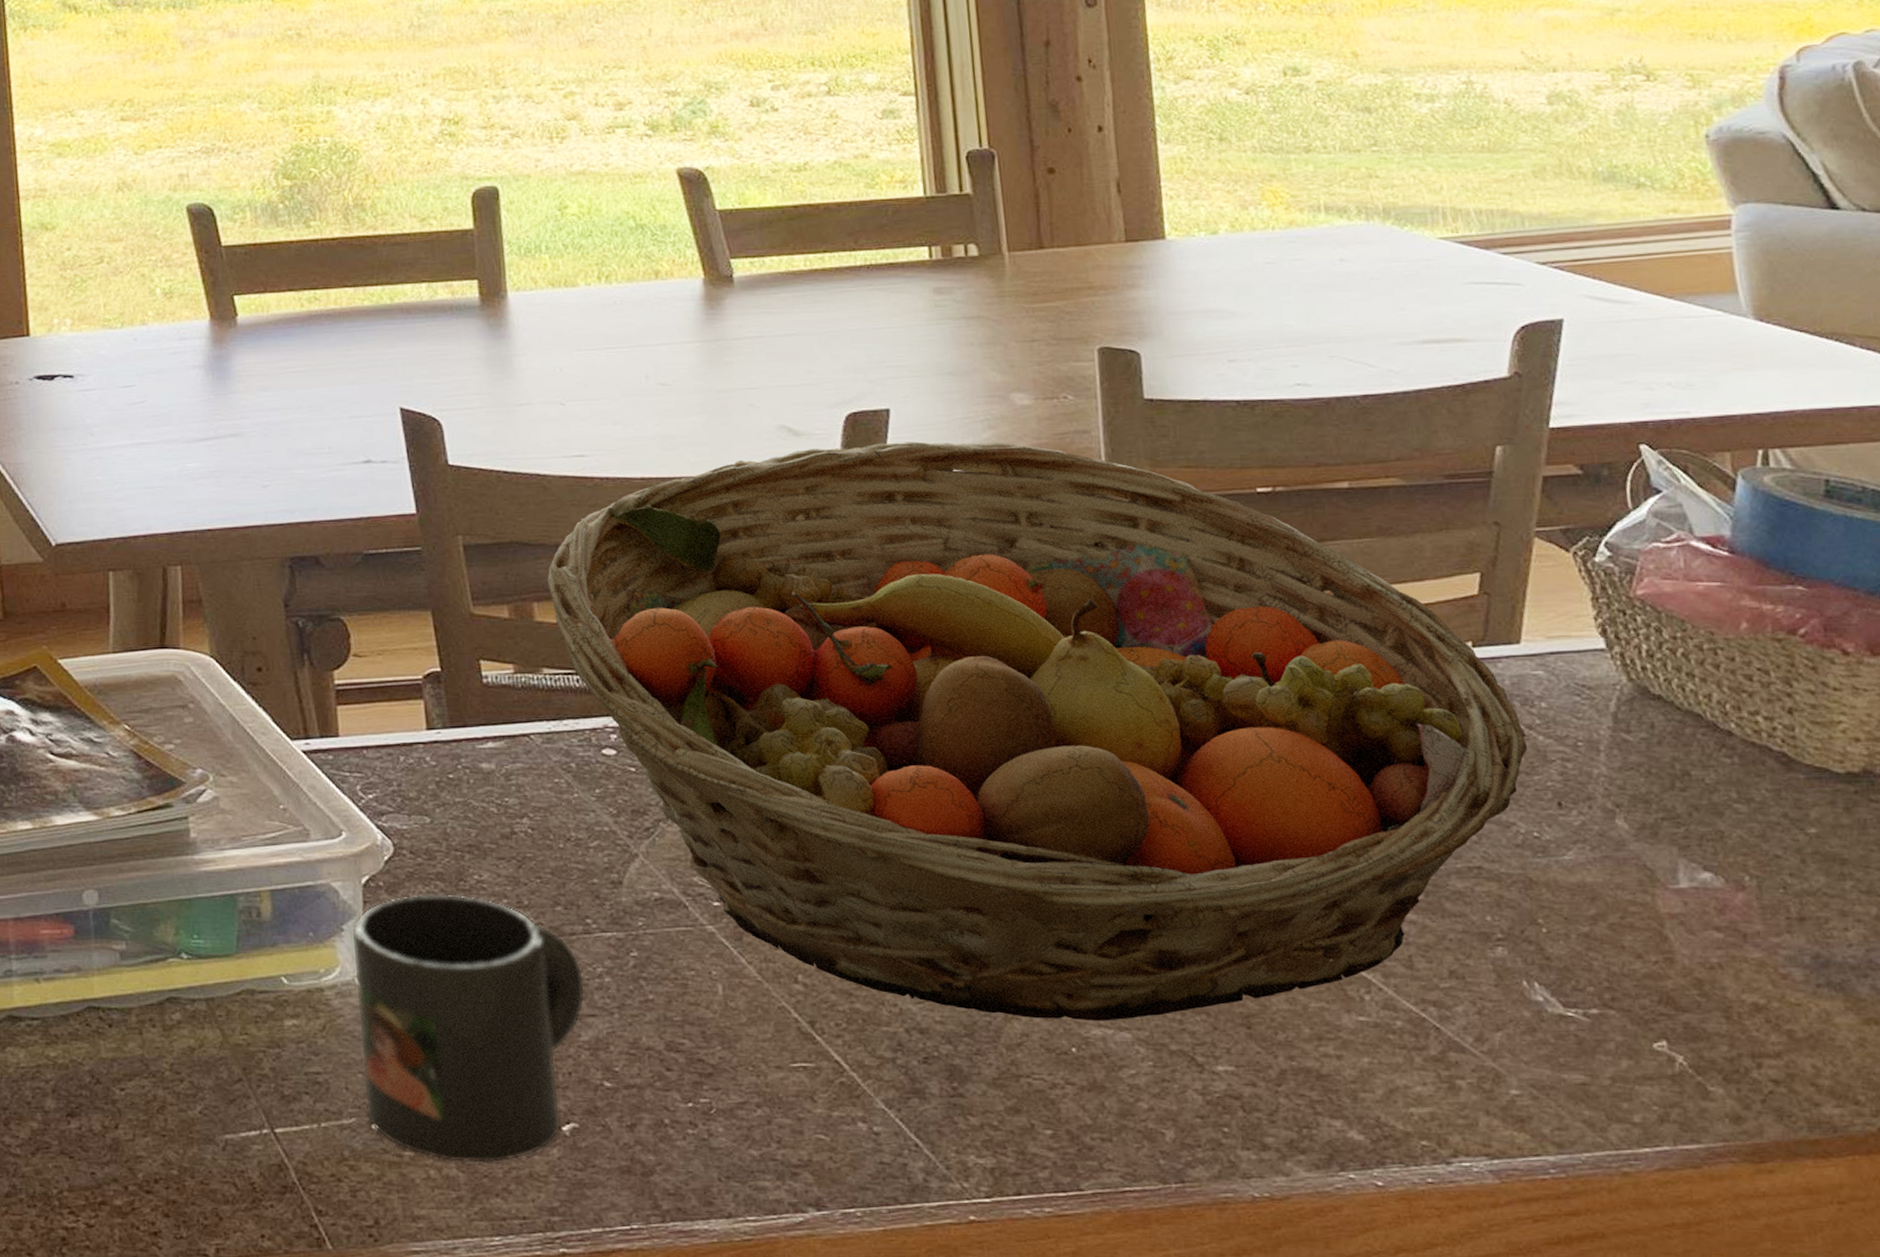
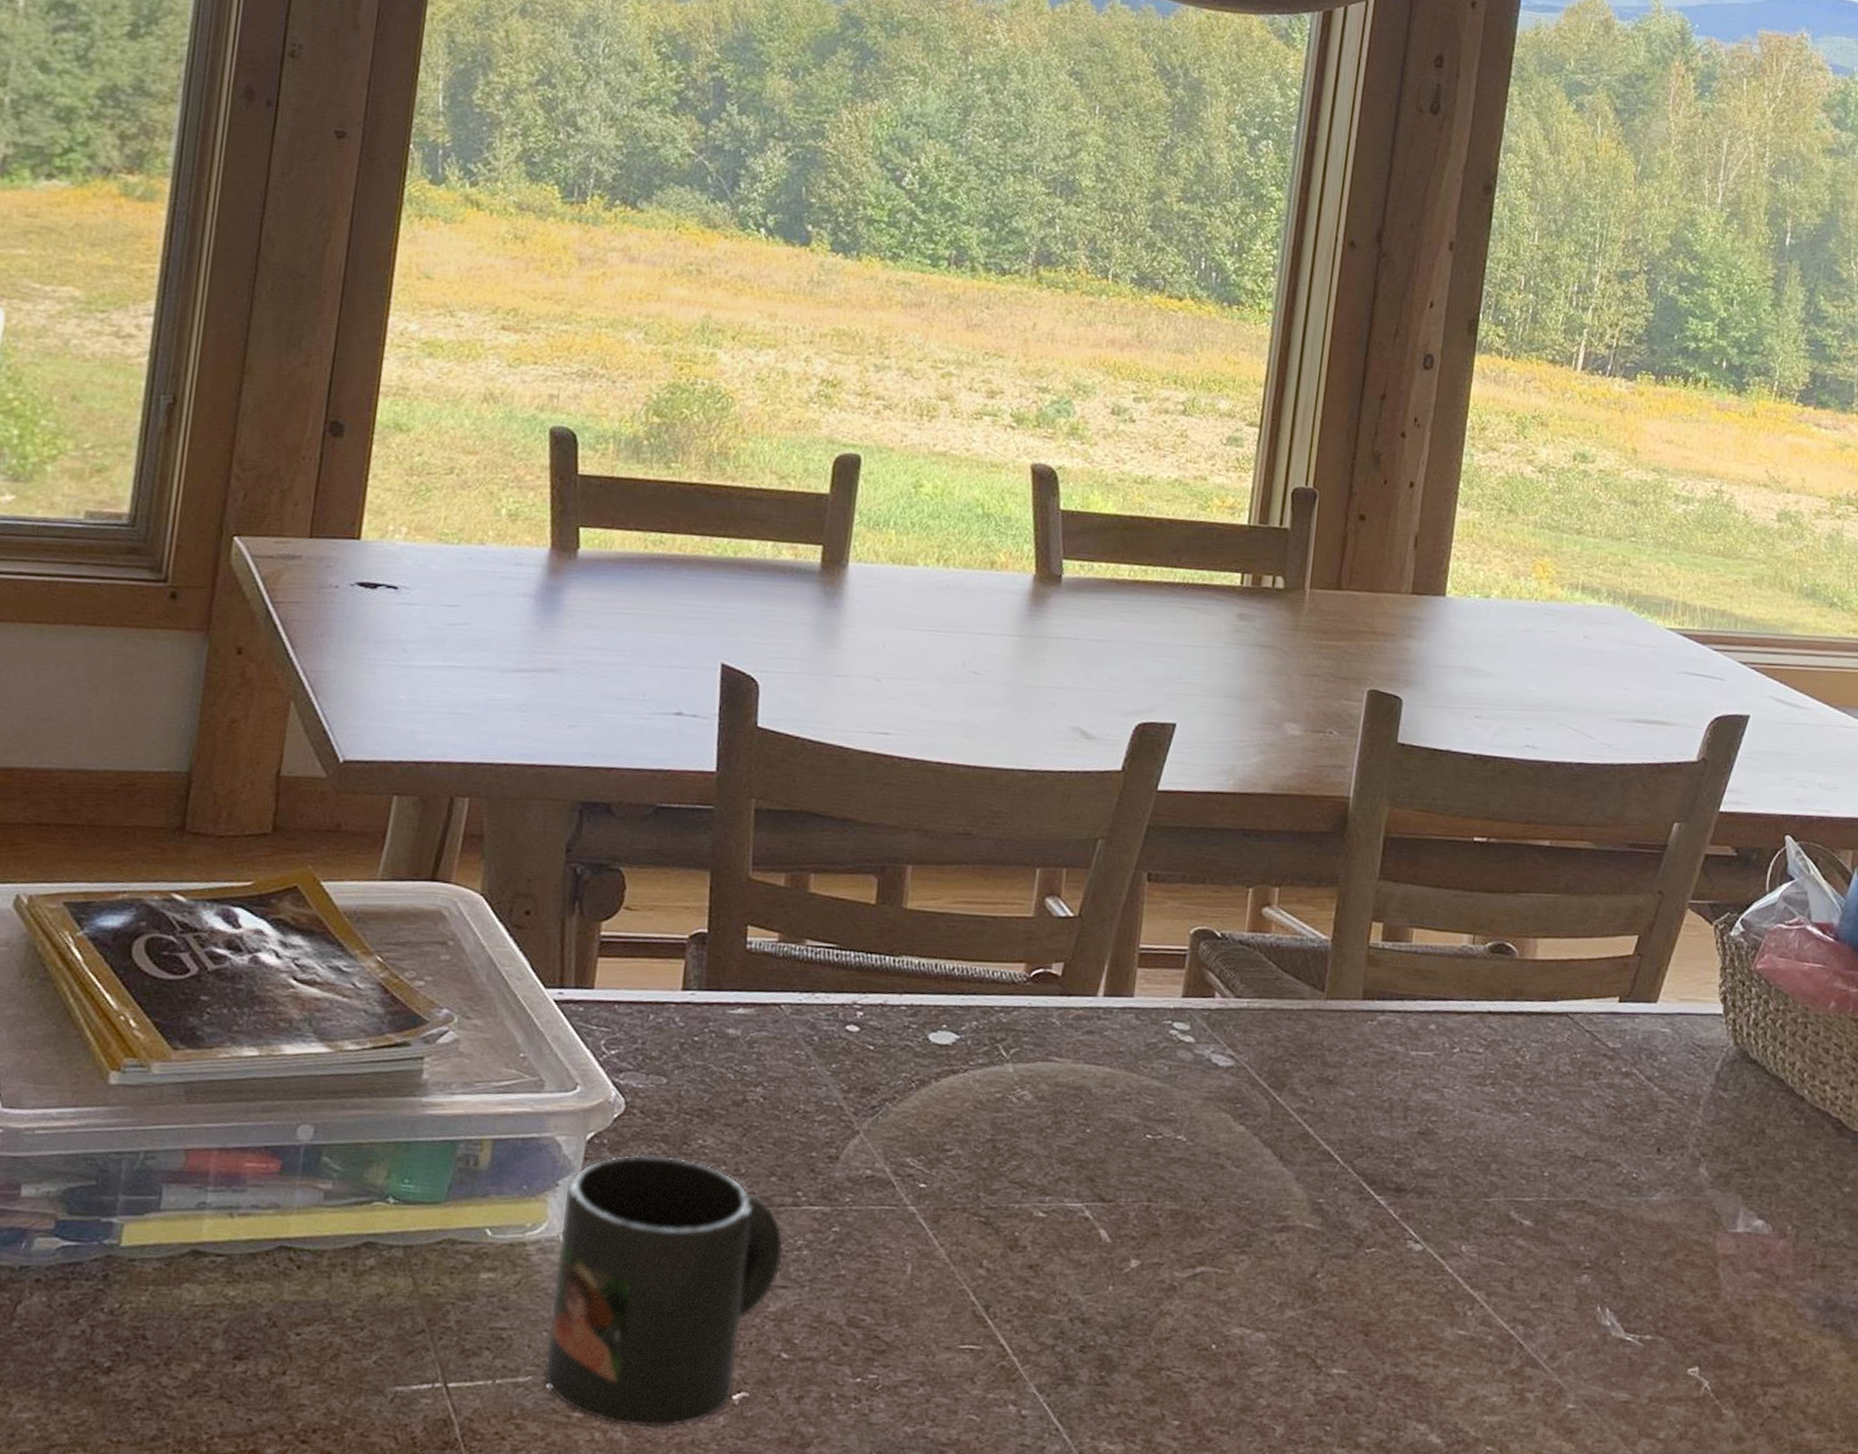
fruit basket: present [547,441,1528,1021] -> none [827,753,1645,1322]

